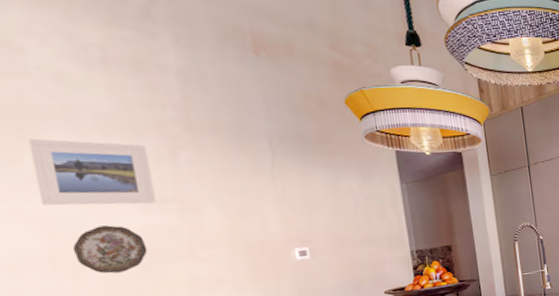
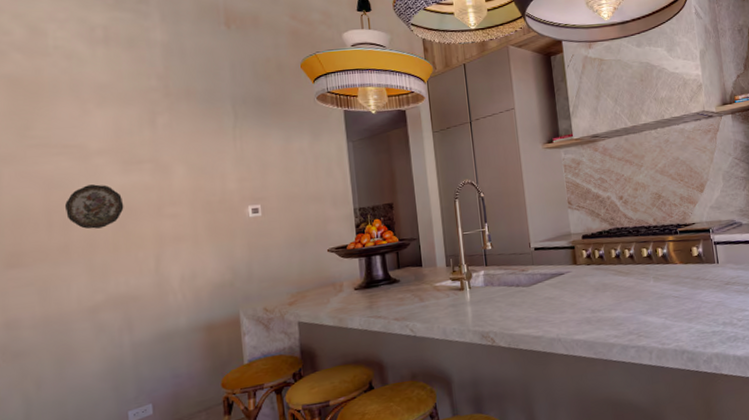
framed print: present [28,139,156,206] -> none [41,108,135,167]

